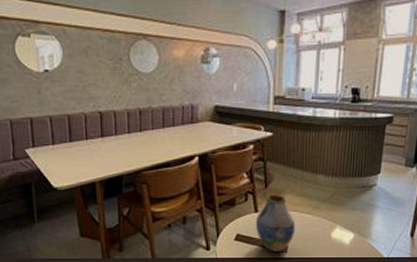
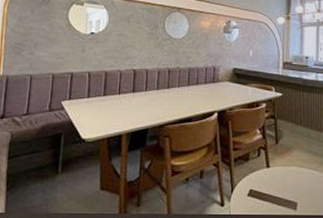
vase: present [255,194,296,251] -> none [267,150,304,208]

